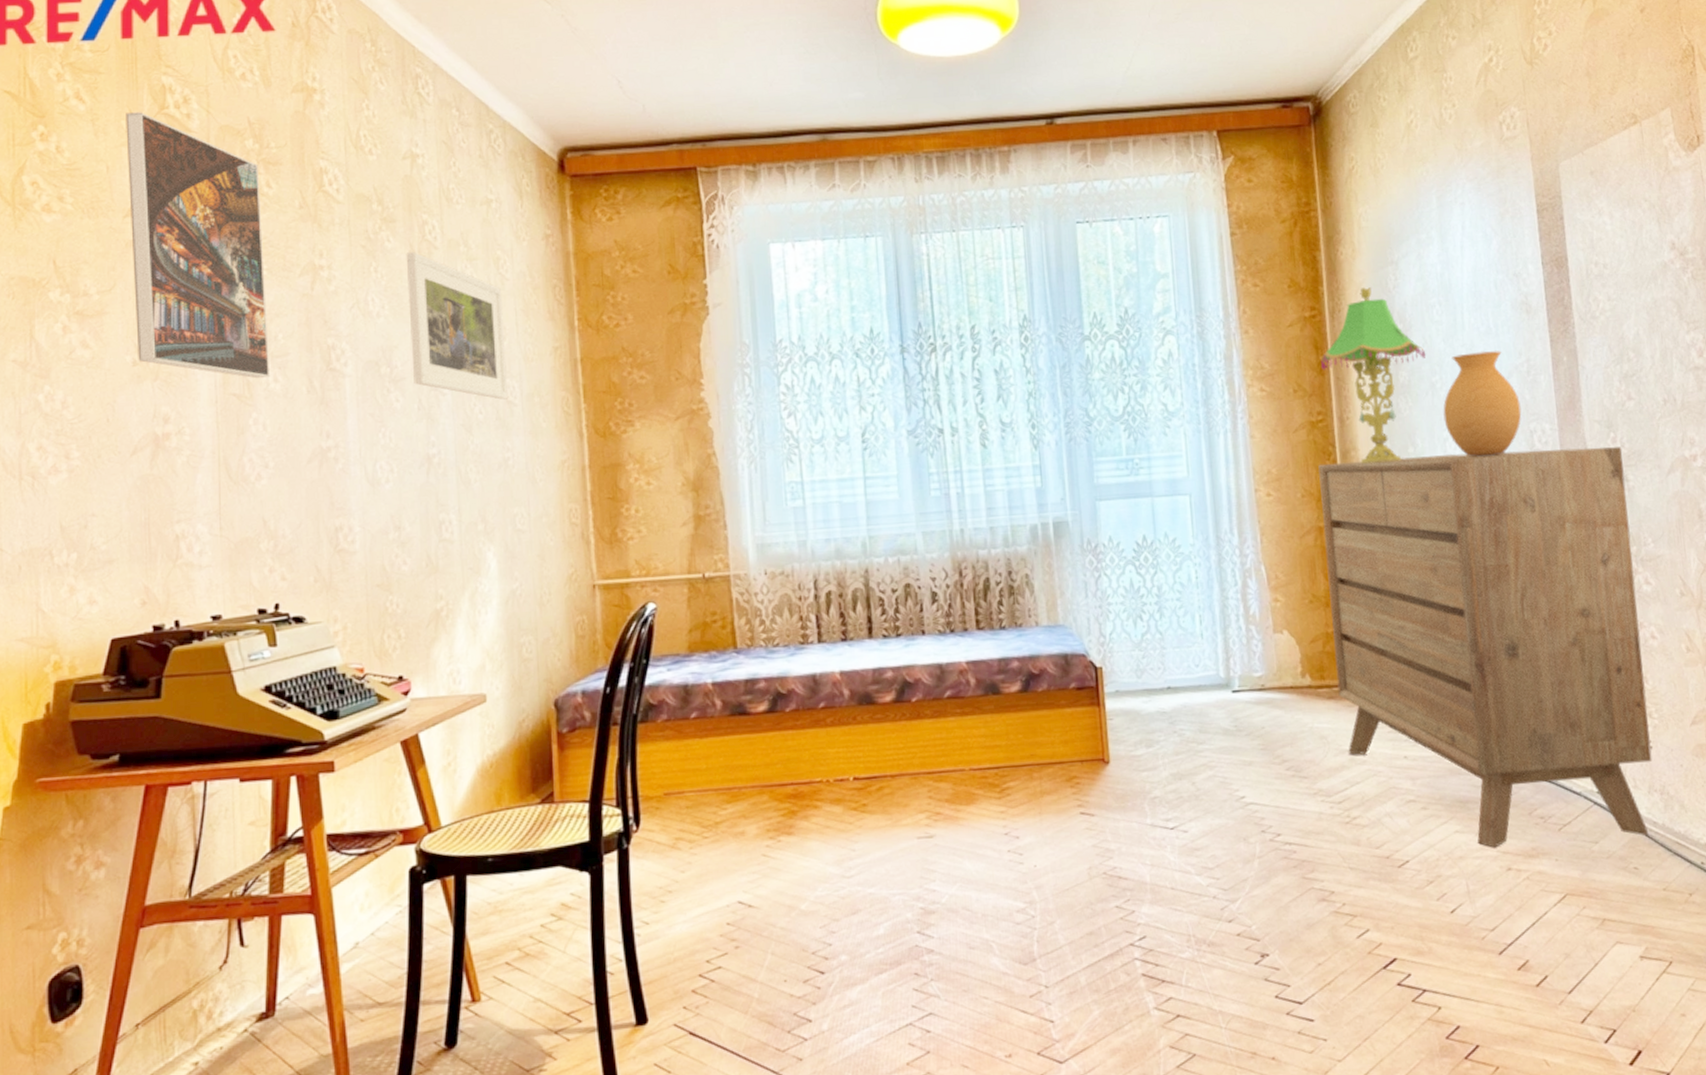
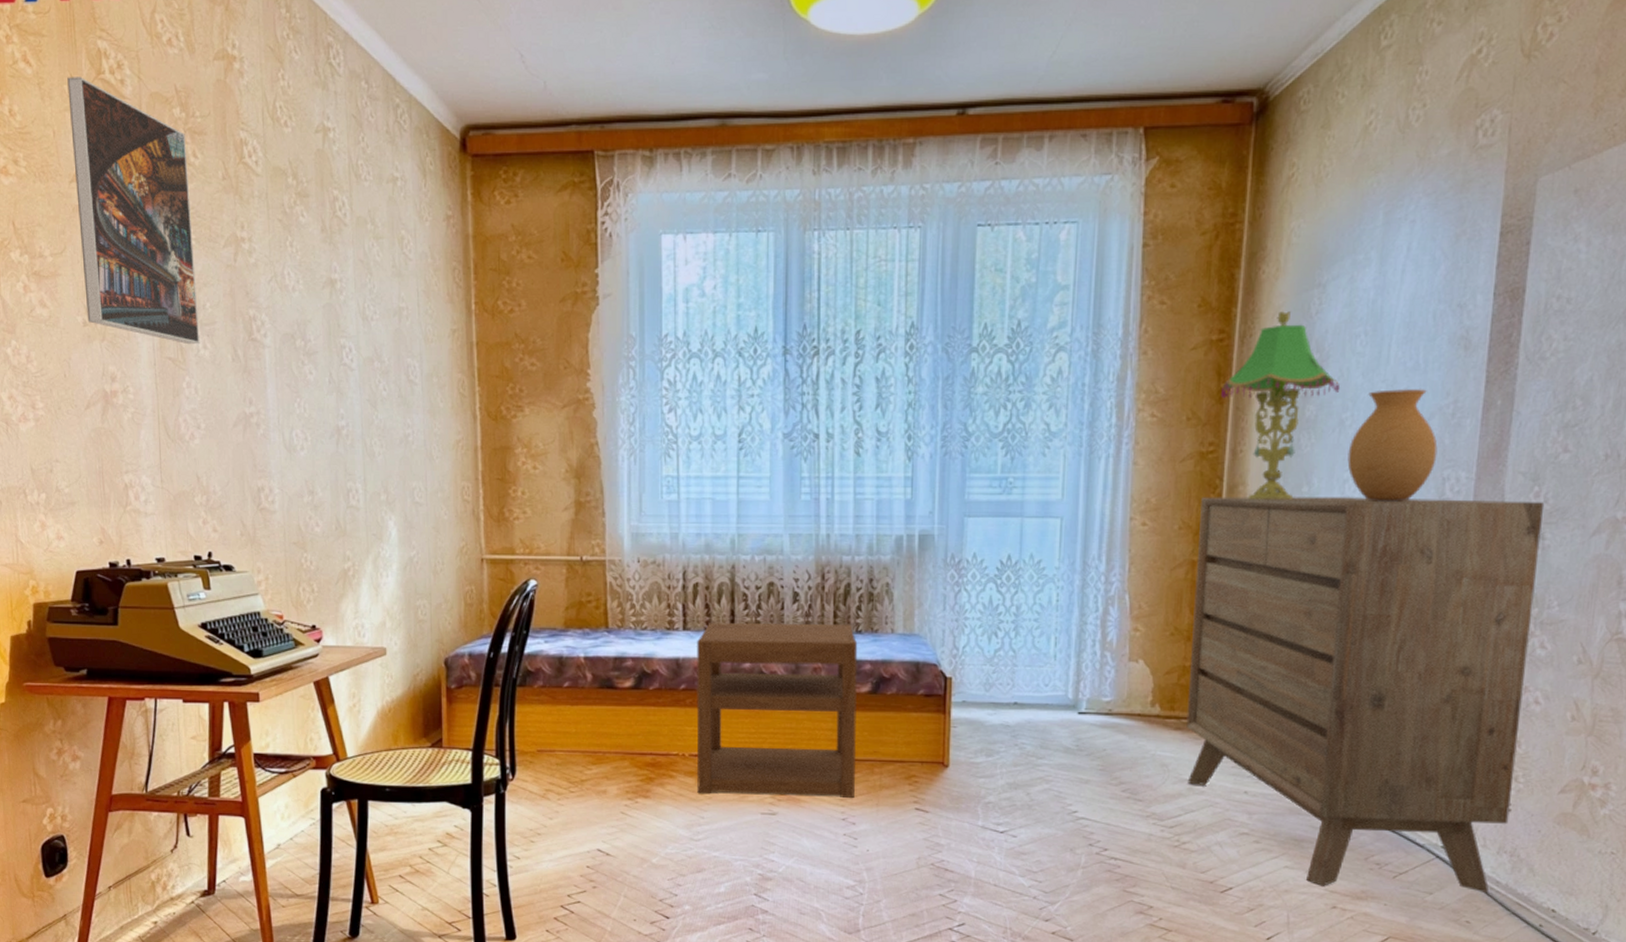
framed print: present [406,252,508,400] -> none [318,228,409,378]
nightstand: none [833,620,1015,824] -> present [696,623,858,798]

